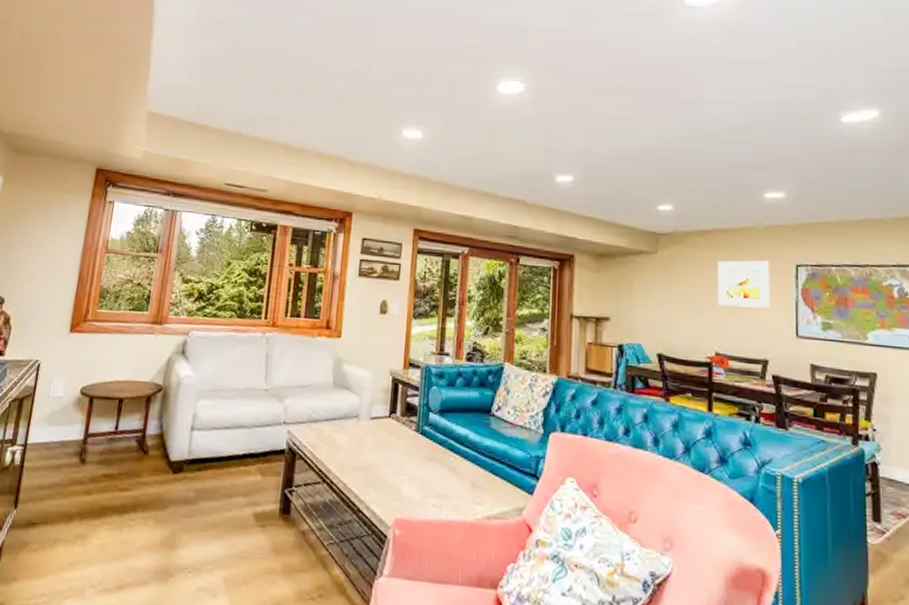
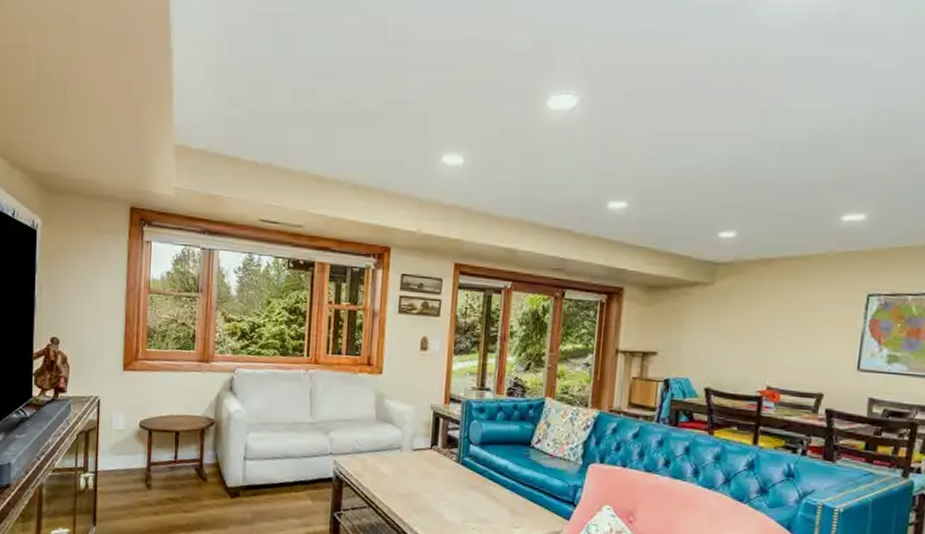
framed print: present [718,260,770,309] -> none [775,289,838,342]

